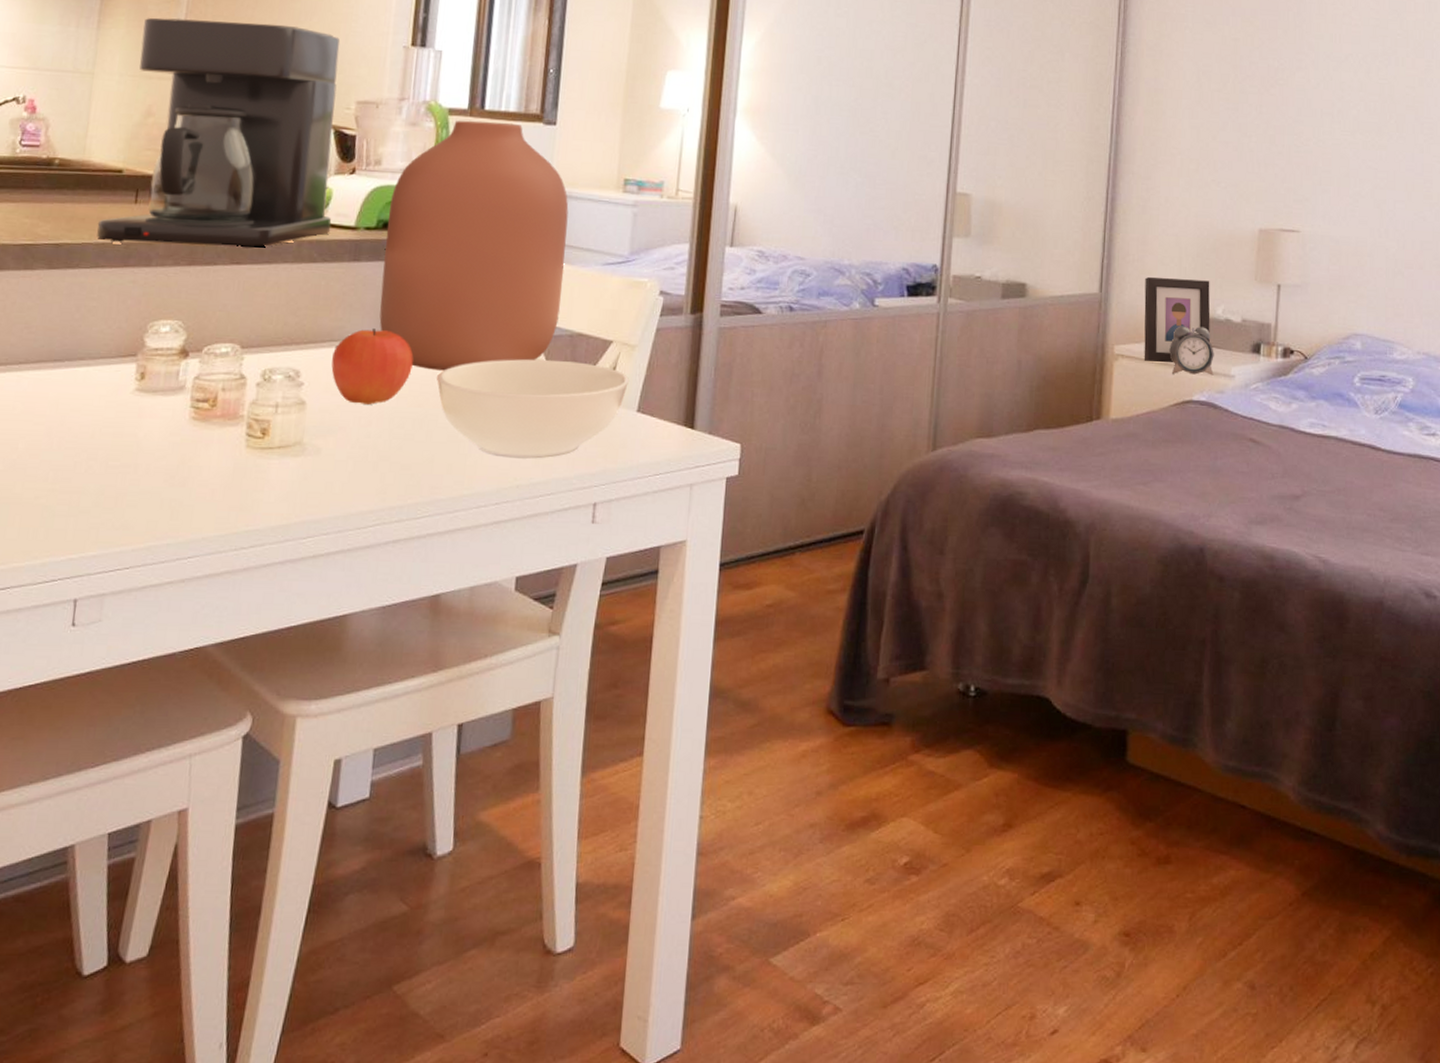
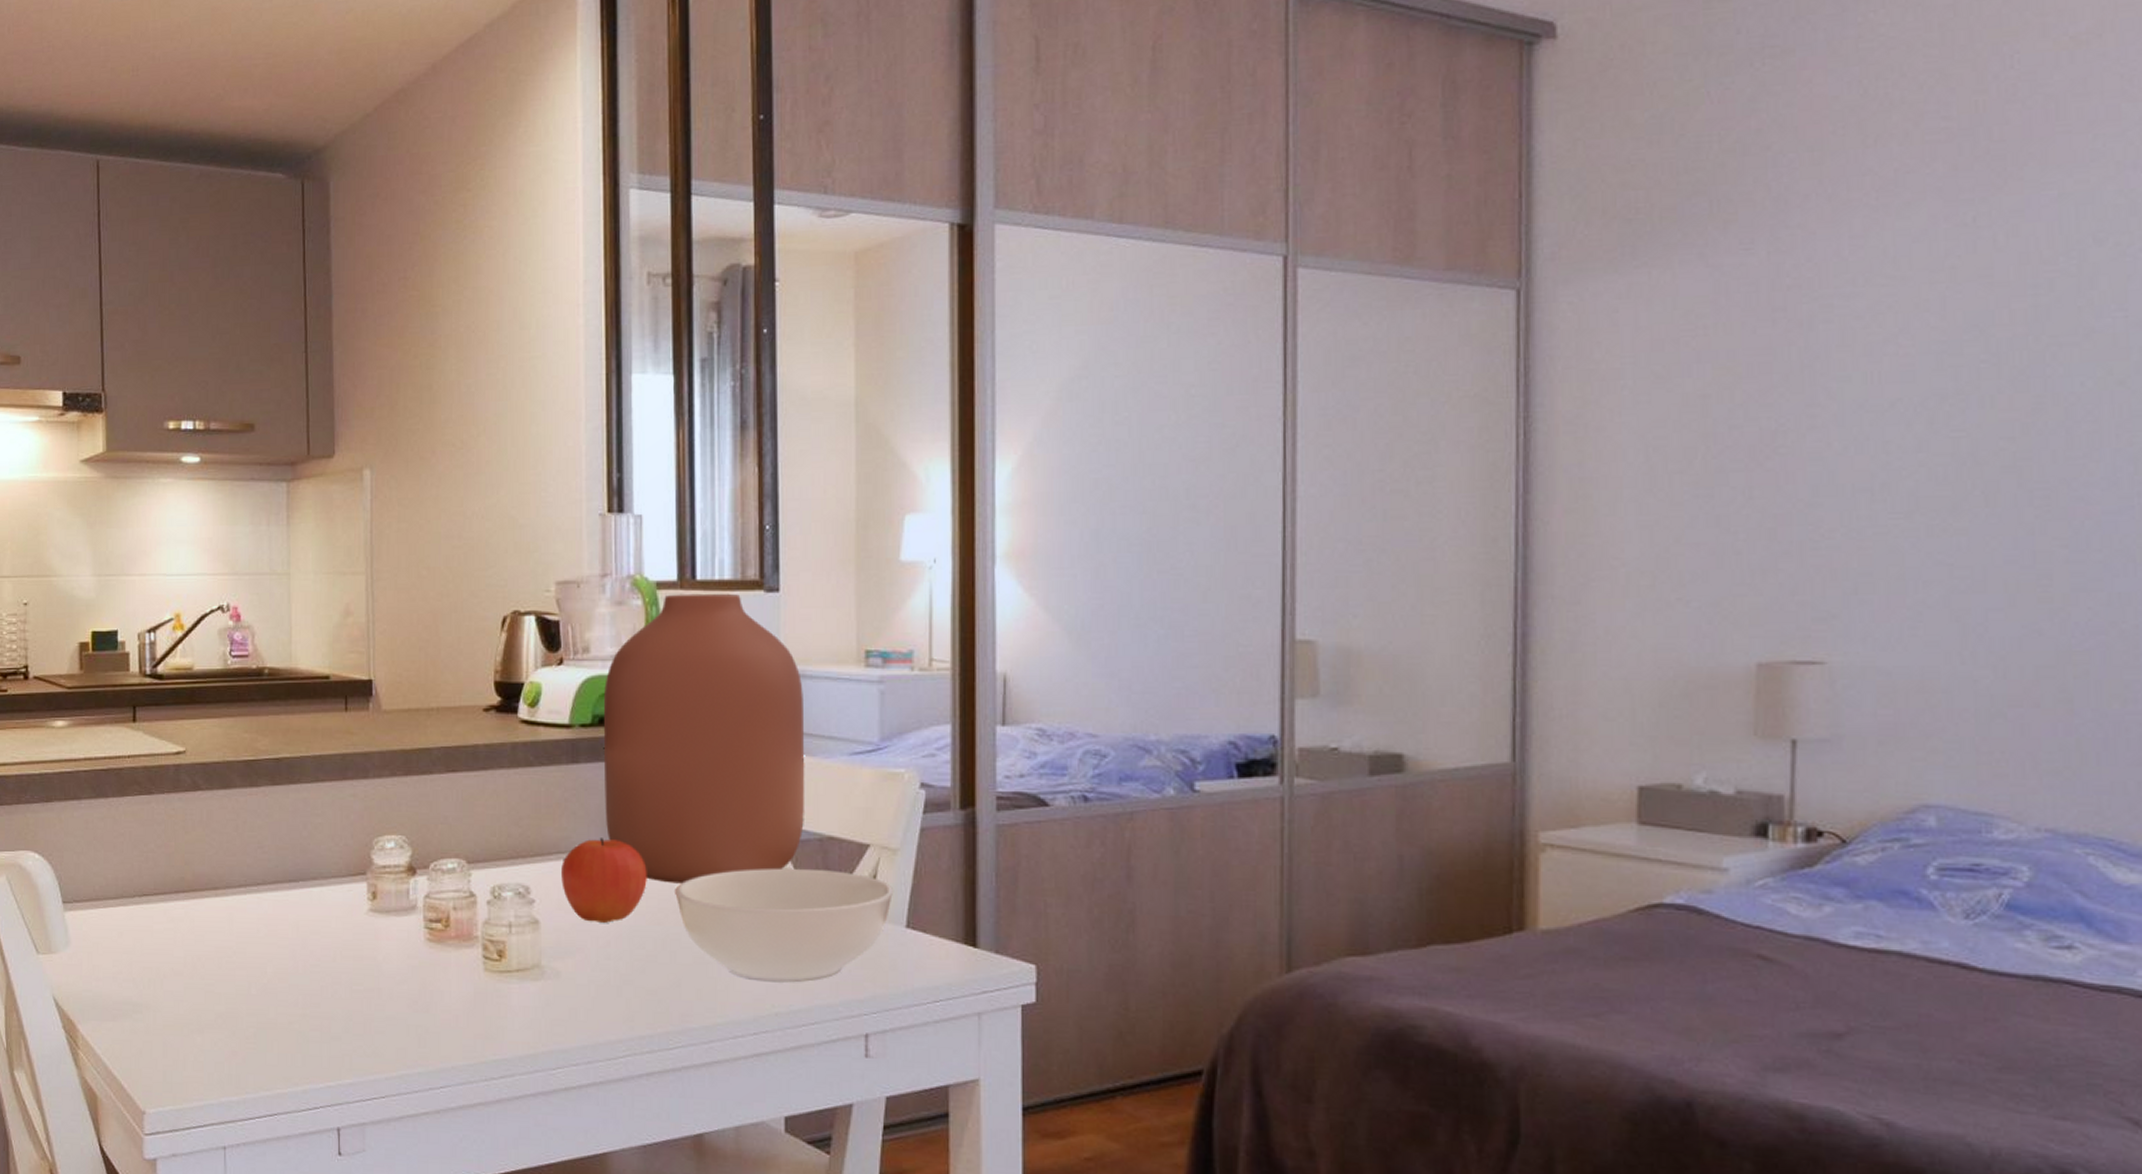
coffee maker: present [97,17,340,249] -> none [312,502,544,755]
picture frame: present [1143,277,1211,363] -> none [1580,739,1686,854]
alarm clock: present [1168,326,1214,376] -> none [1622,802,1695,869]

